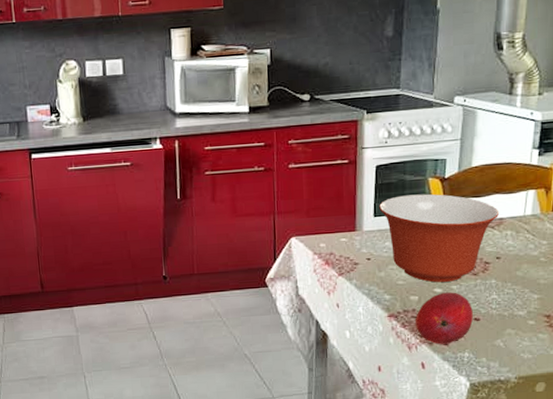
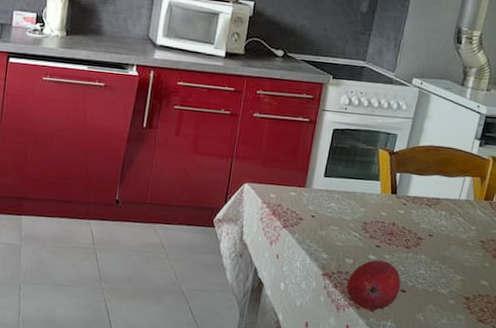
mixing bowl: present [379,193,500,283] -> none [330,161,438,251]

